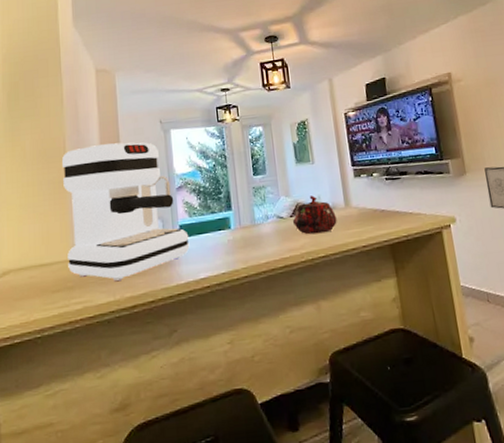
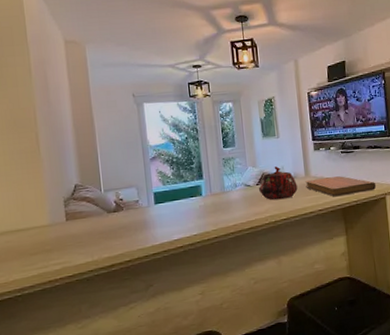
coffee maker: present [62,142,190,282] -> none [33,114,164,244]
notebook: none [345,206,430,231] -> present [305,176,377,197]

